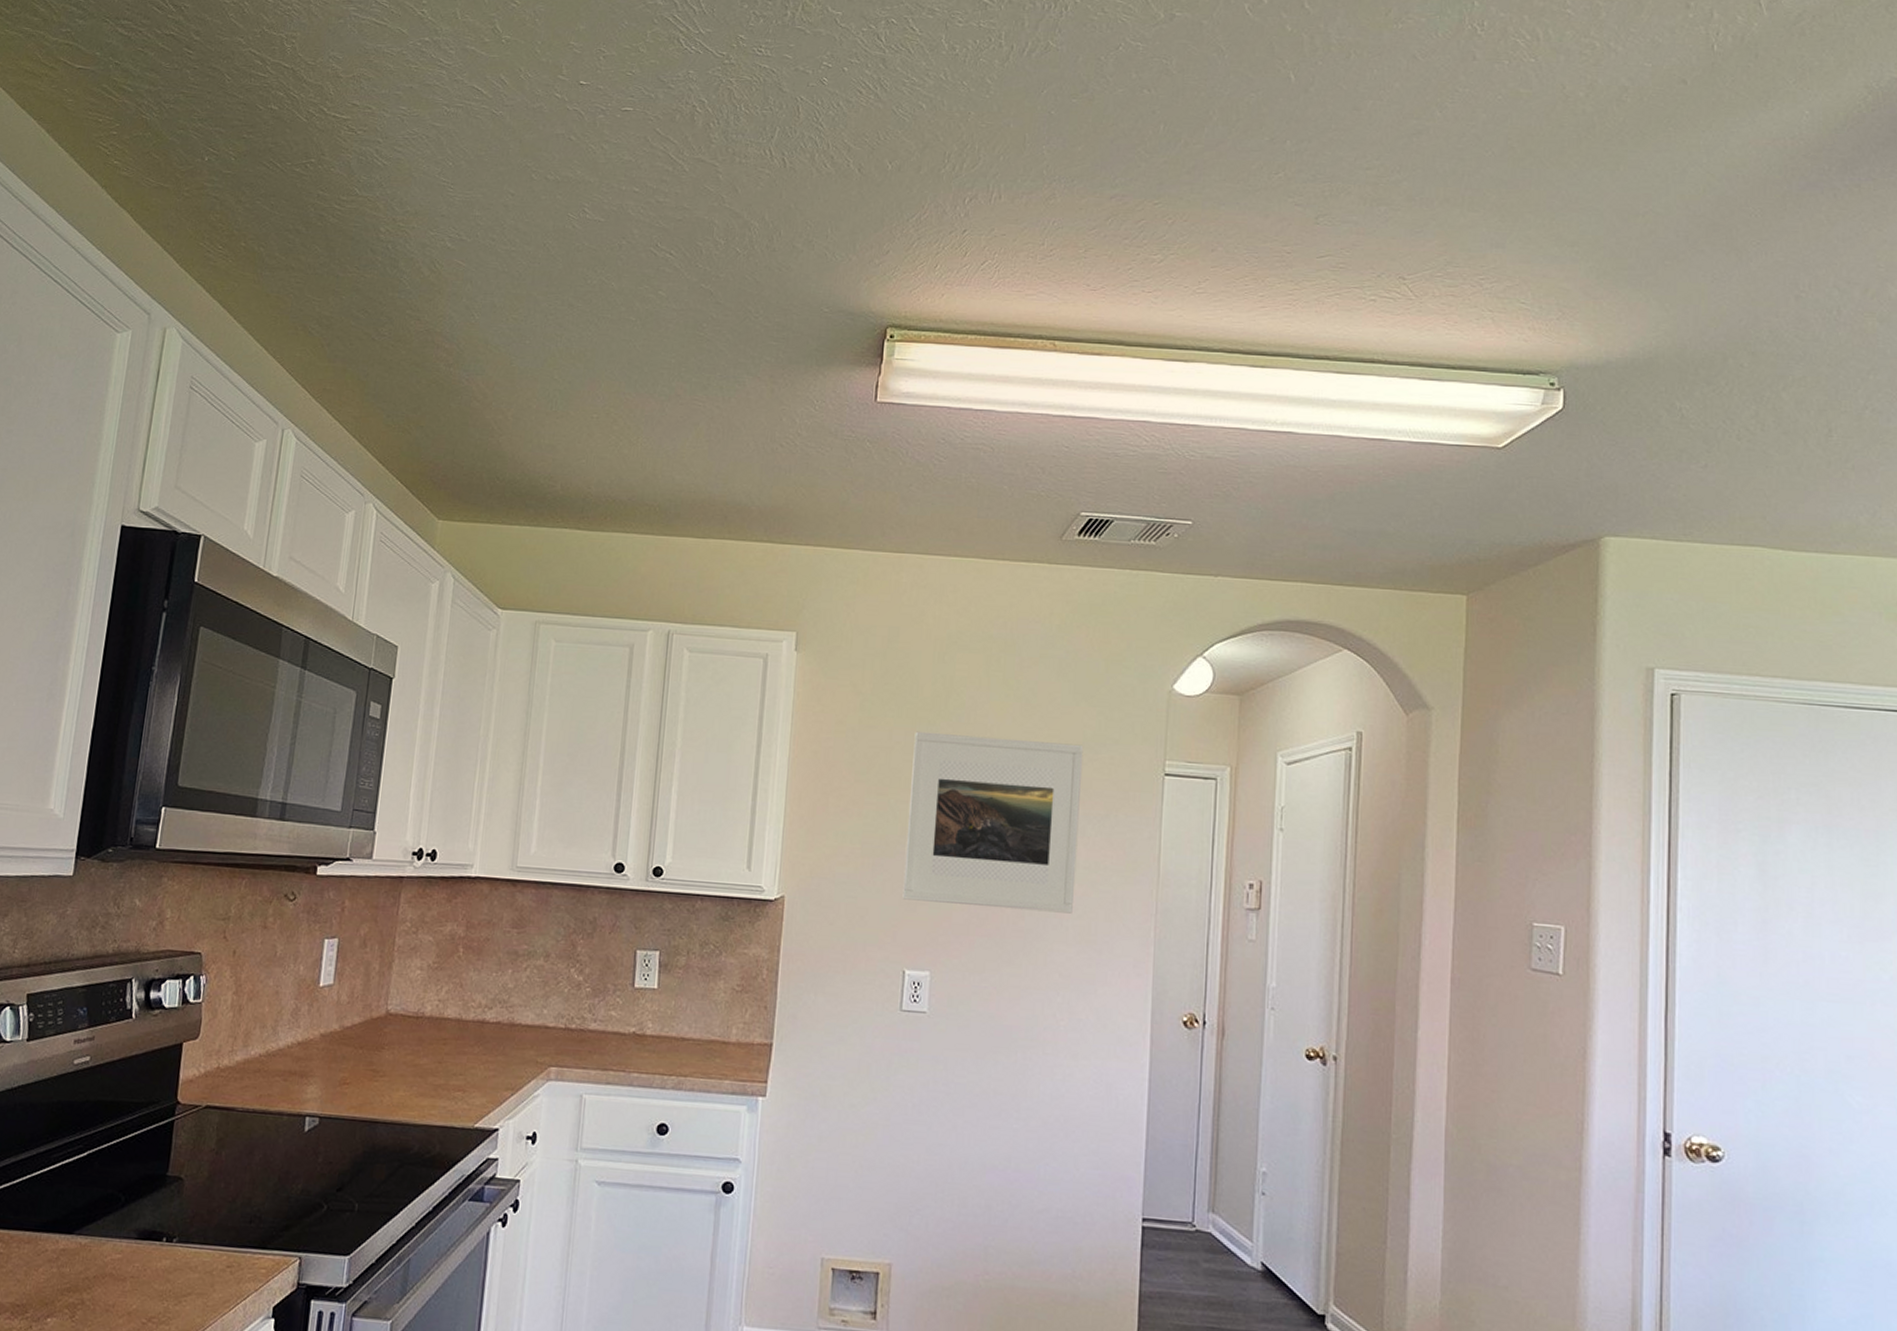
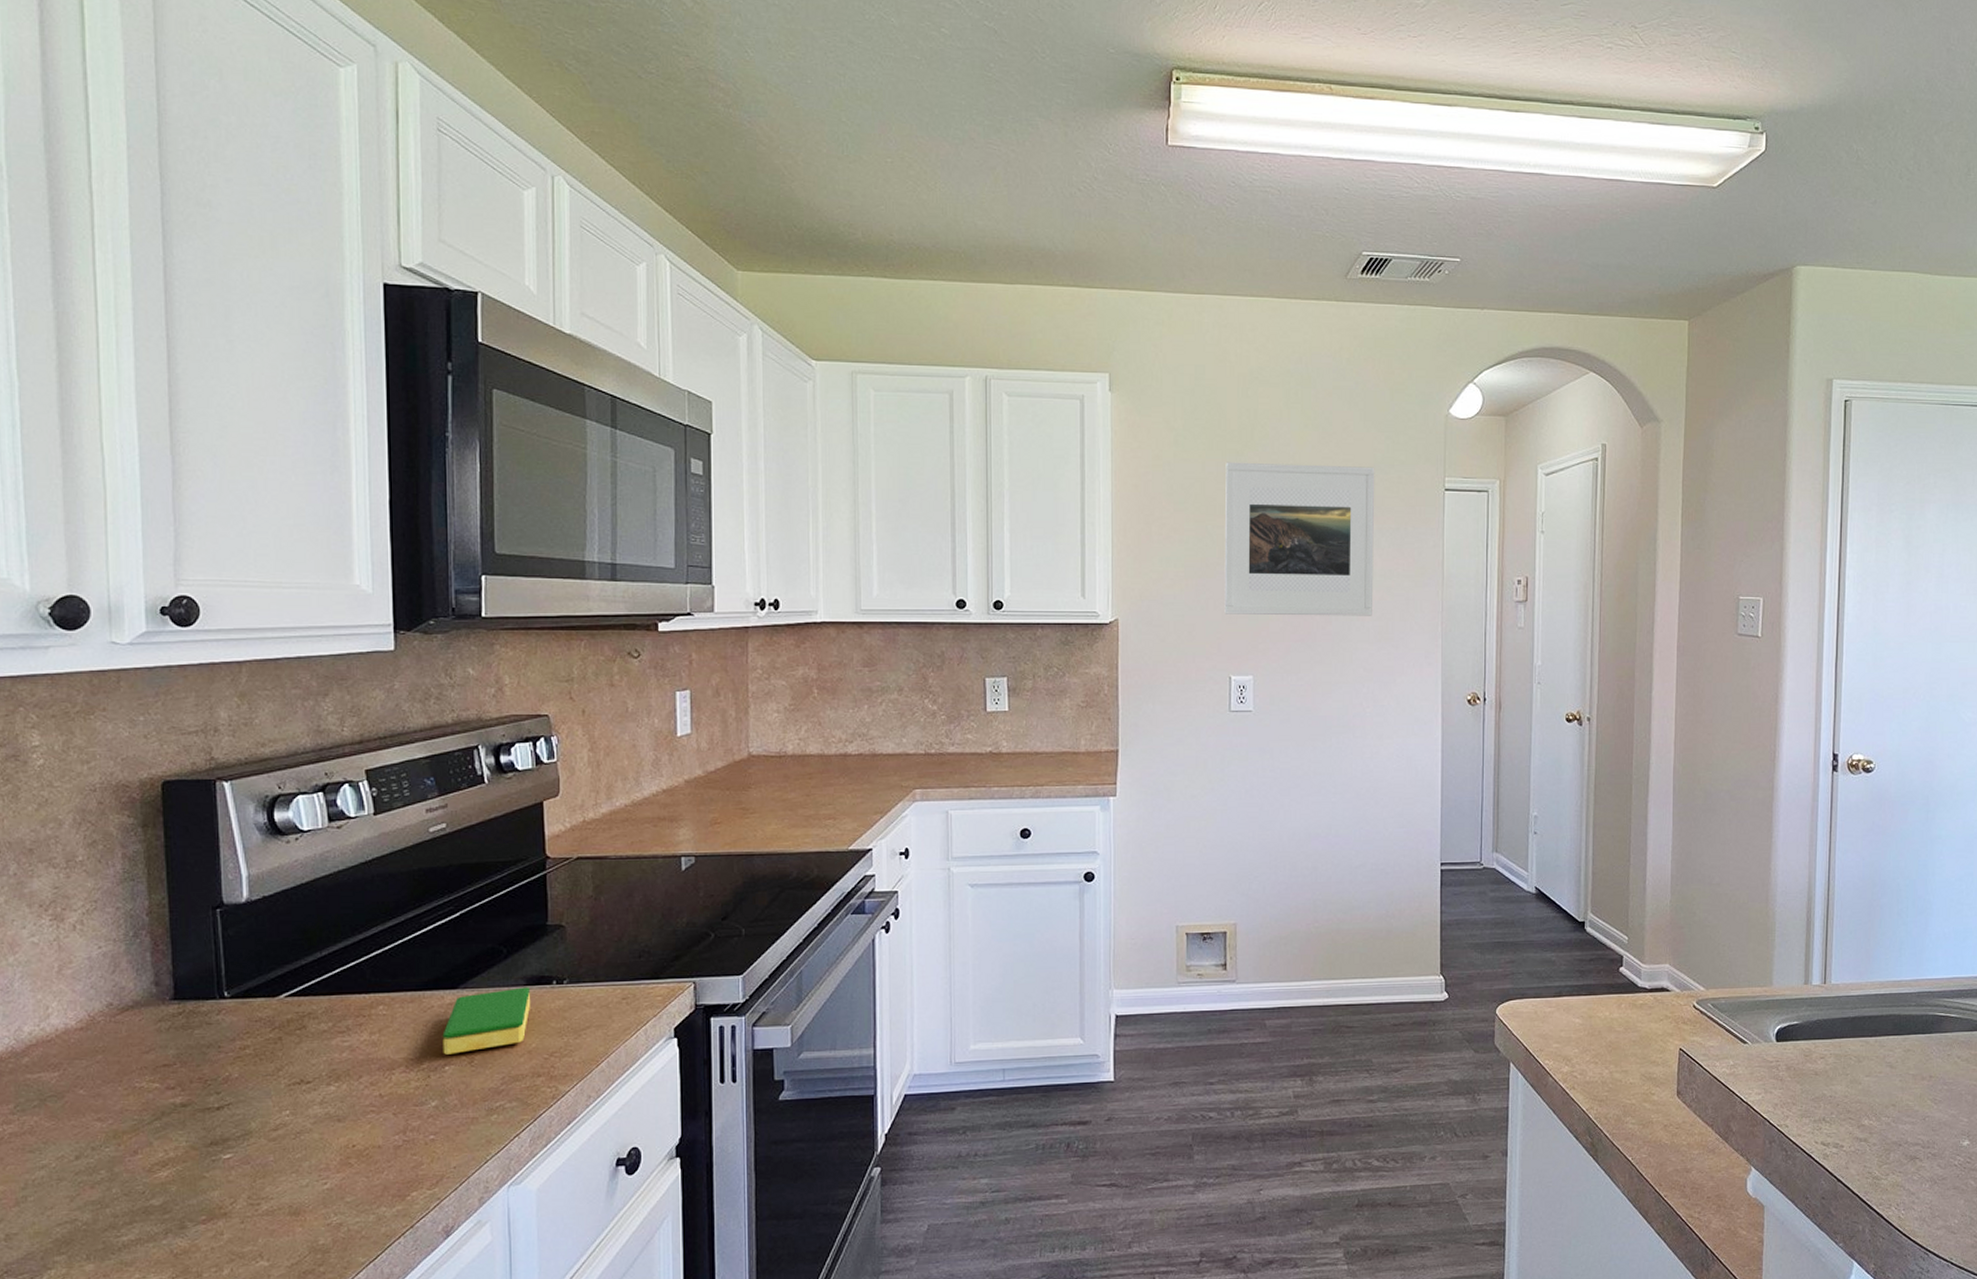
dish sponge: none [48,1240,140,1306] -> present [442,987,530,1055]

